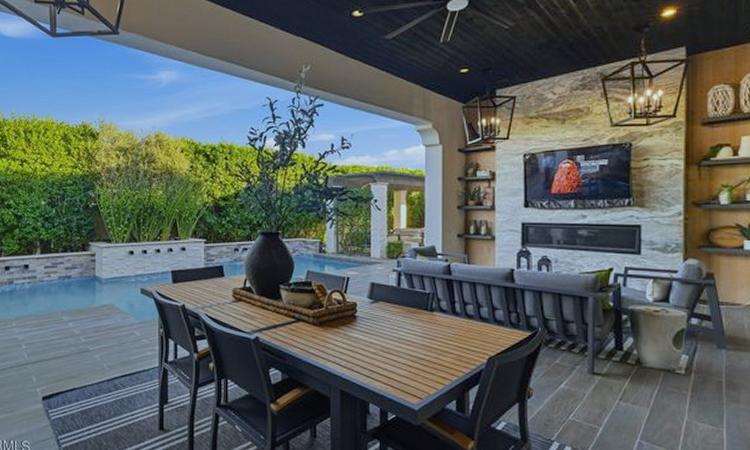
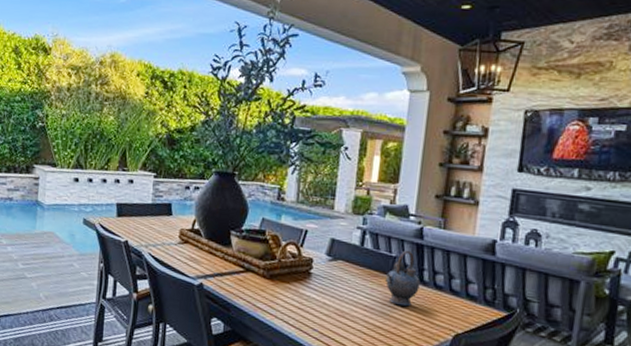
teapot: none [422,286,453,337] -> present [384,250,420,307]

